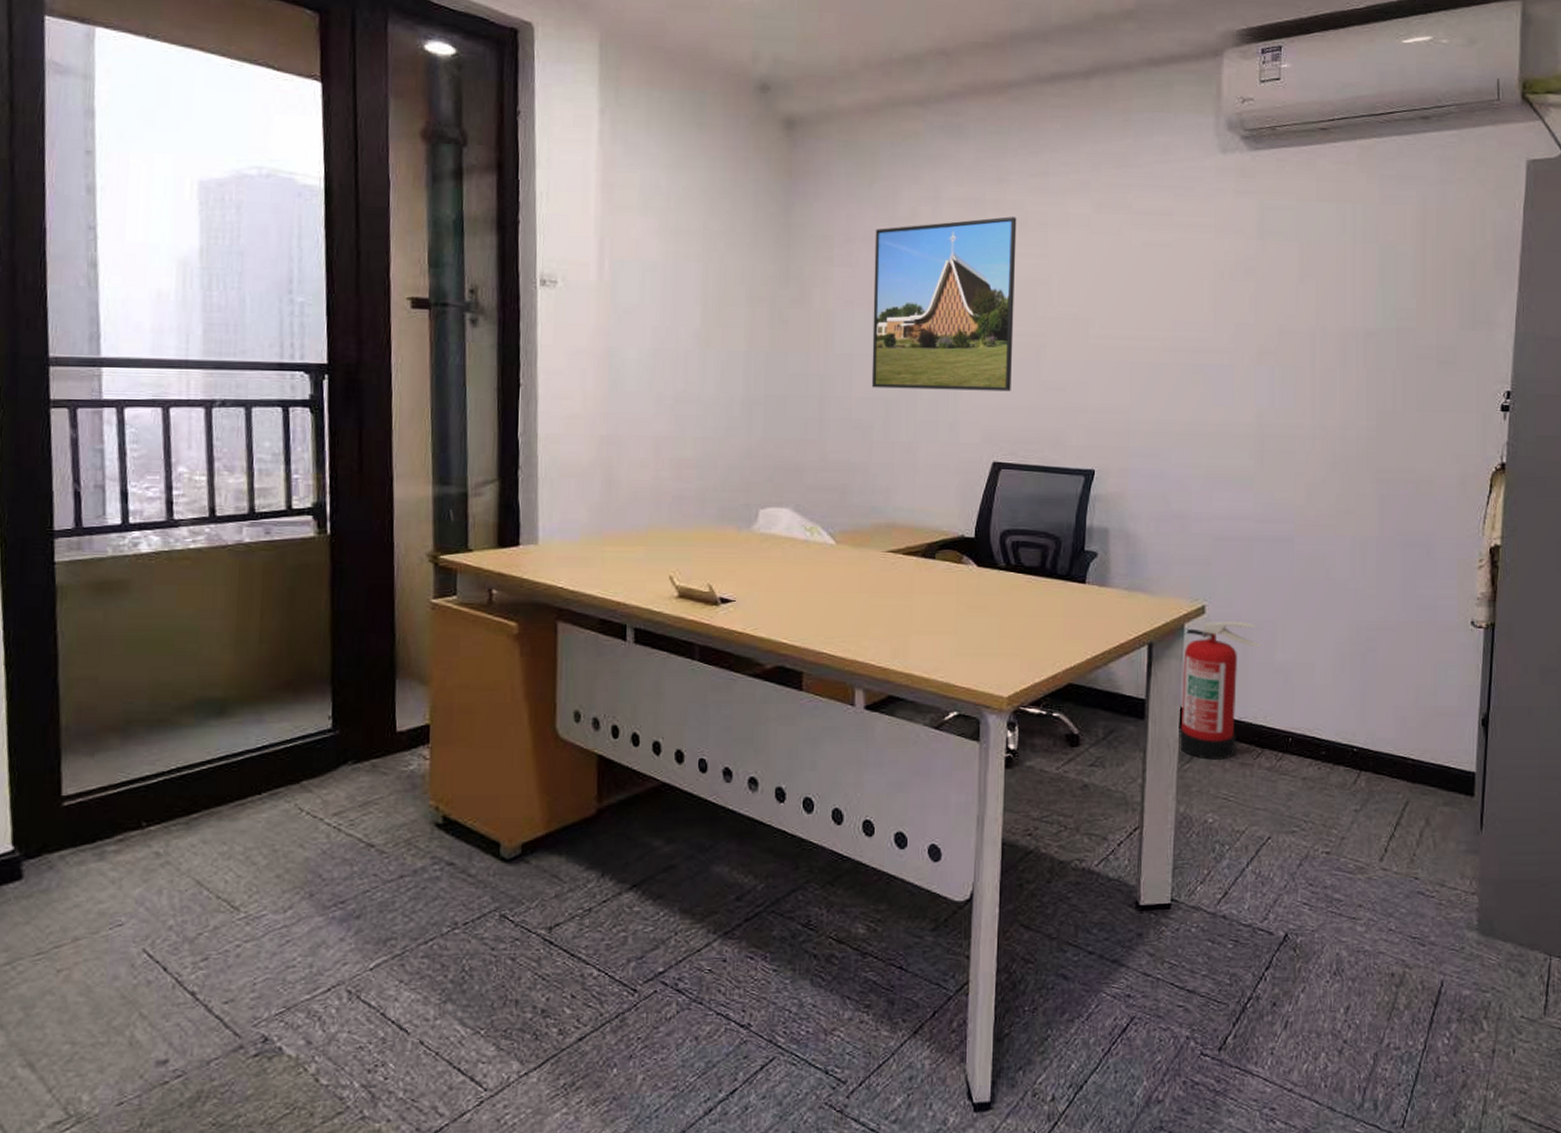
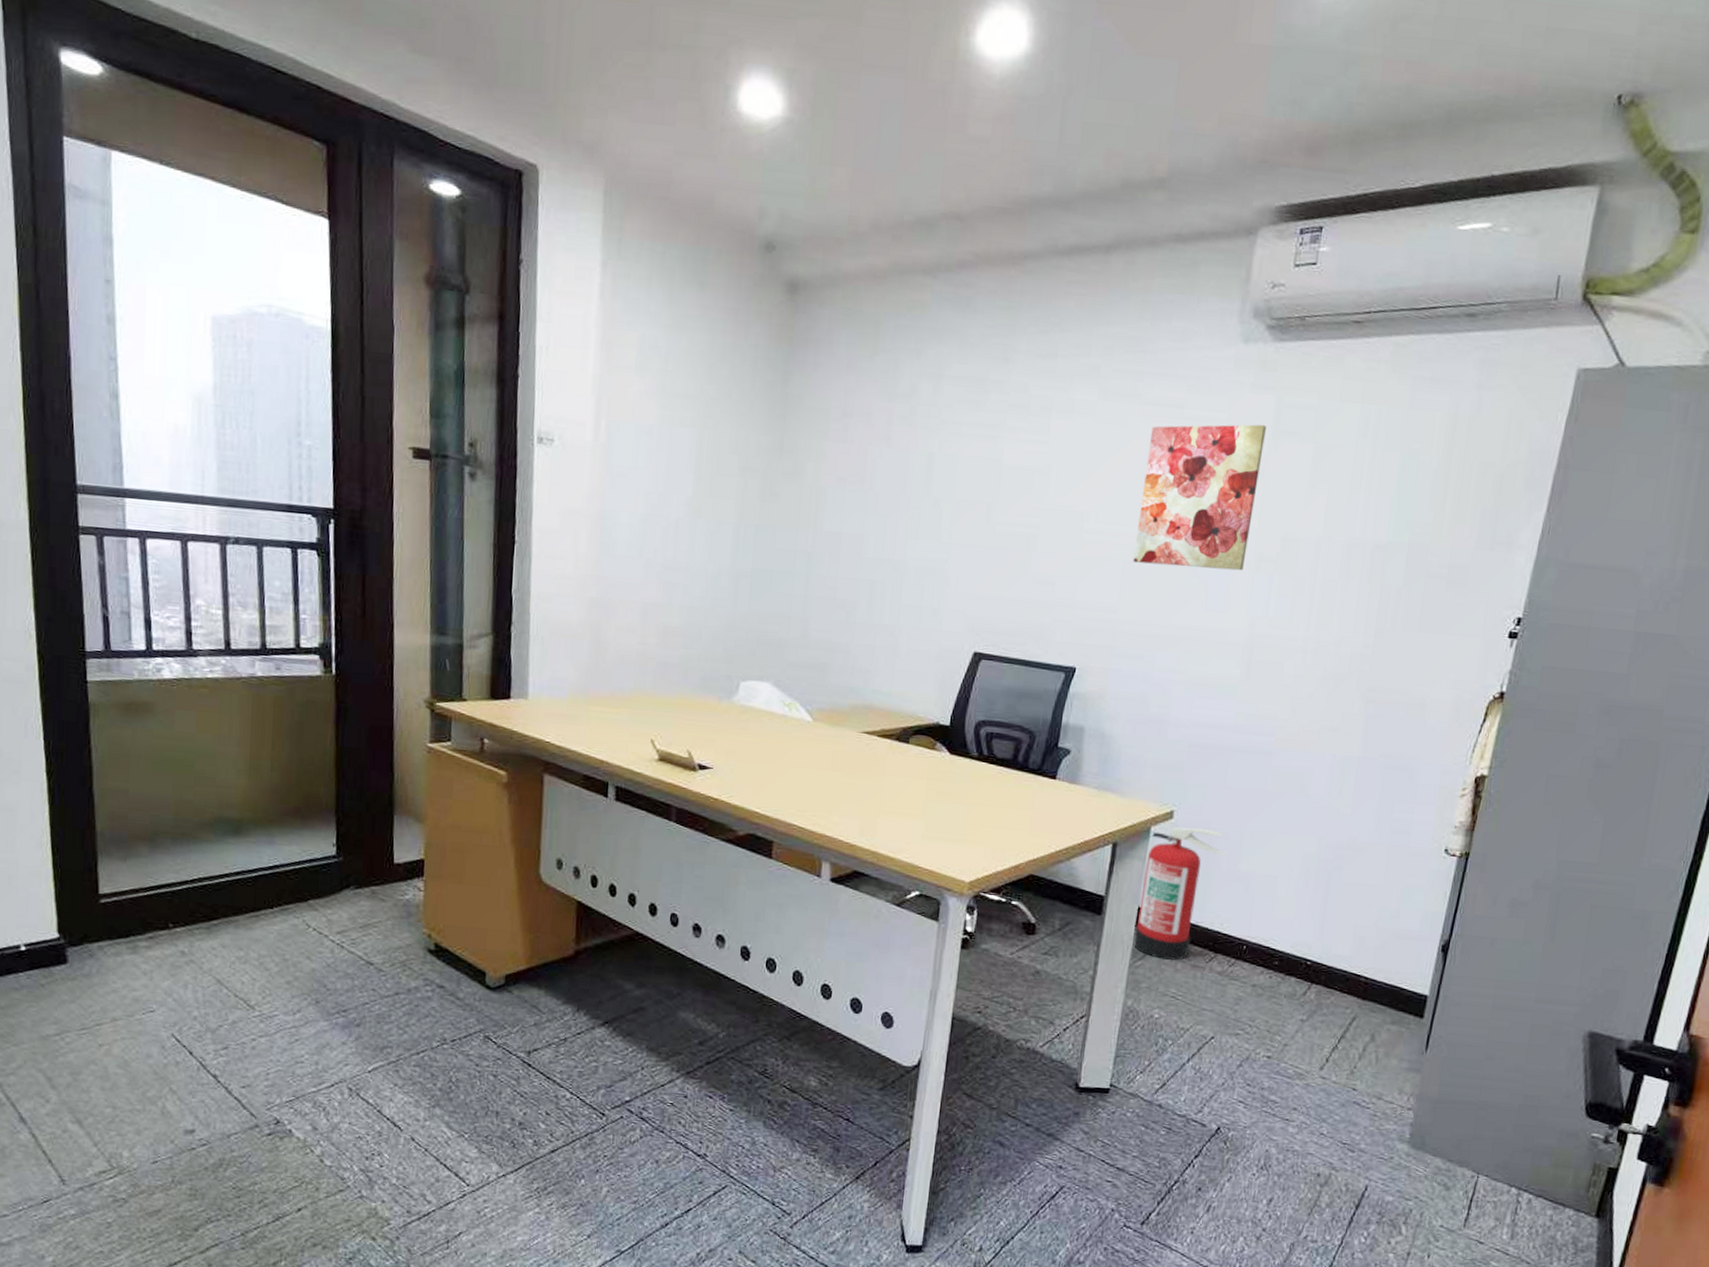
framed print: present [871,216,1017,392] -> none [858,399,1020,582]
wall art: none [1139,226,1251,365] -> present [1133,424,1266,571]

